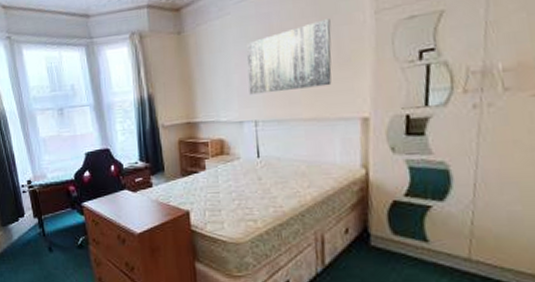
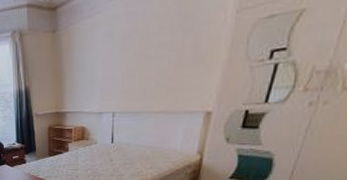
wall art: present [247,19,332,95] -> none [110,18,193,89]

